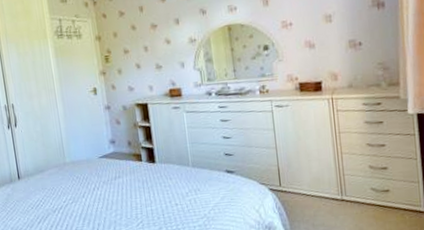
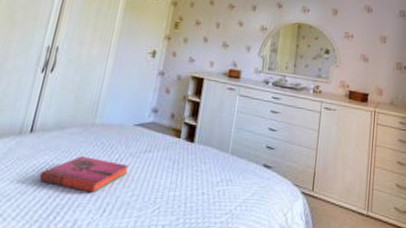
hardback book: none [38,190,106,218] -> present [38,156,129,193]

